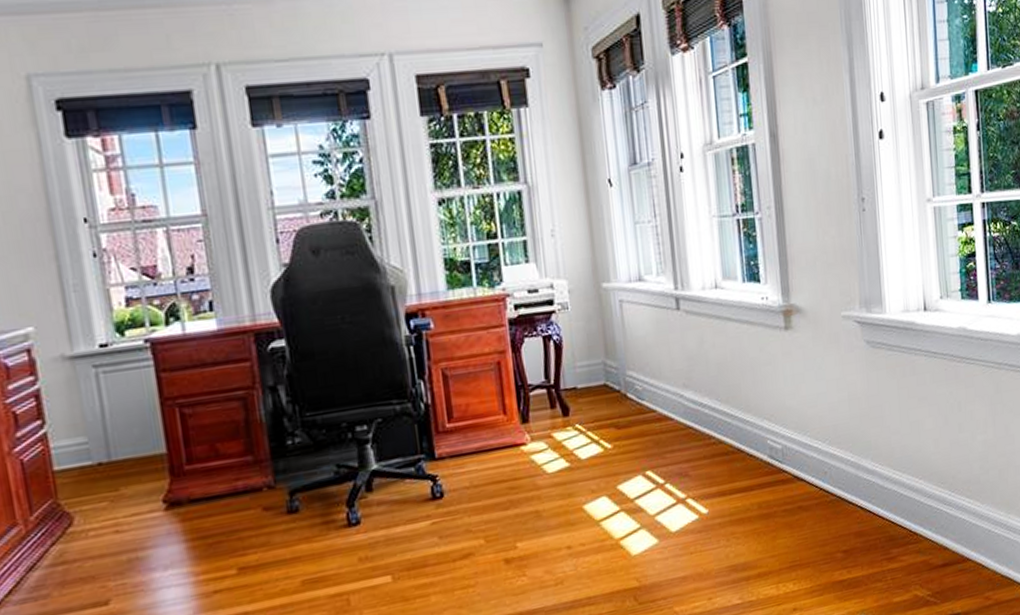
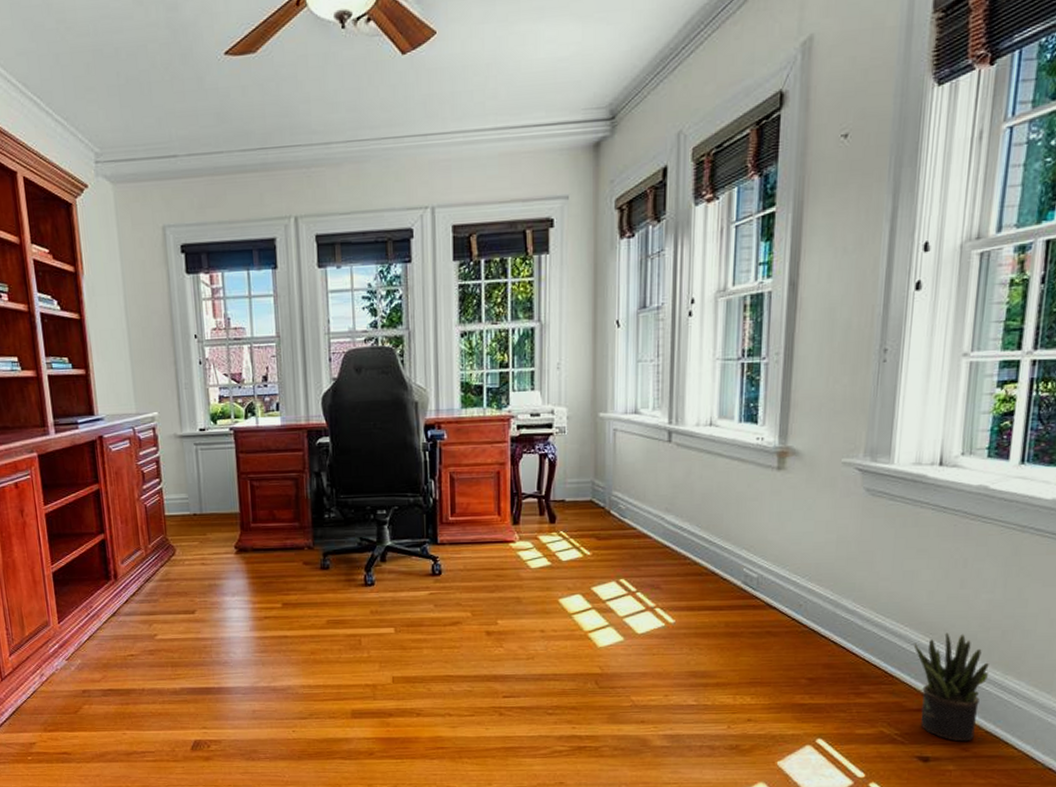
potted plant: none [929,478,995,592] -> present [913,632,990,742]

